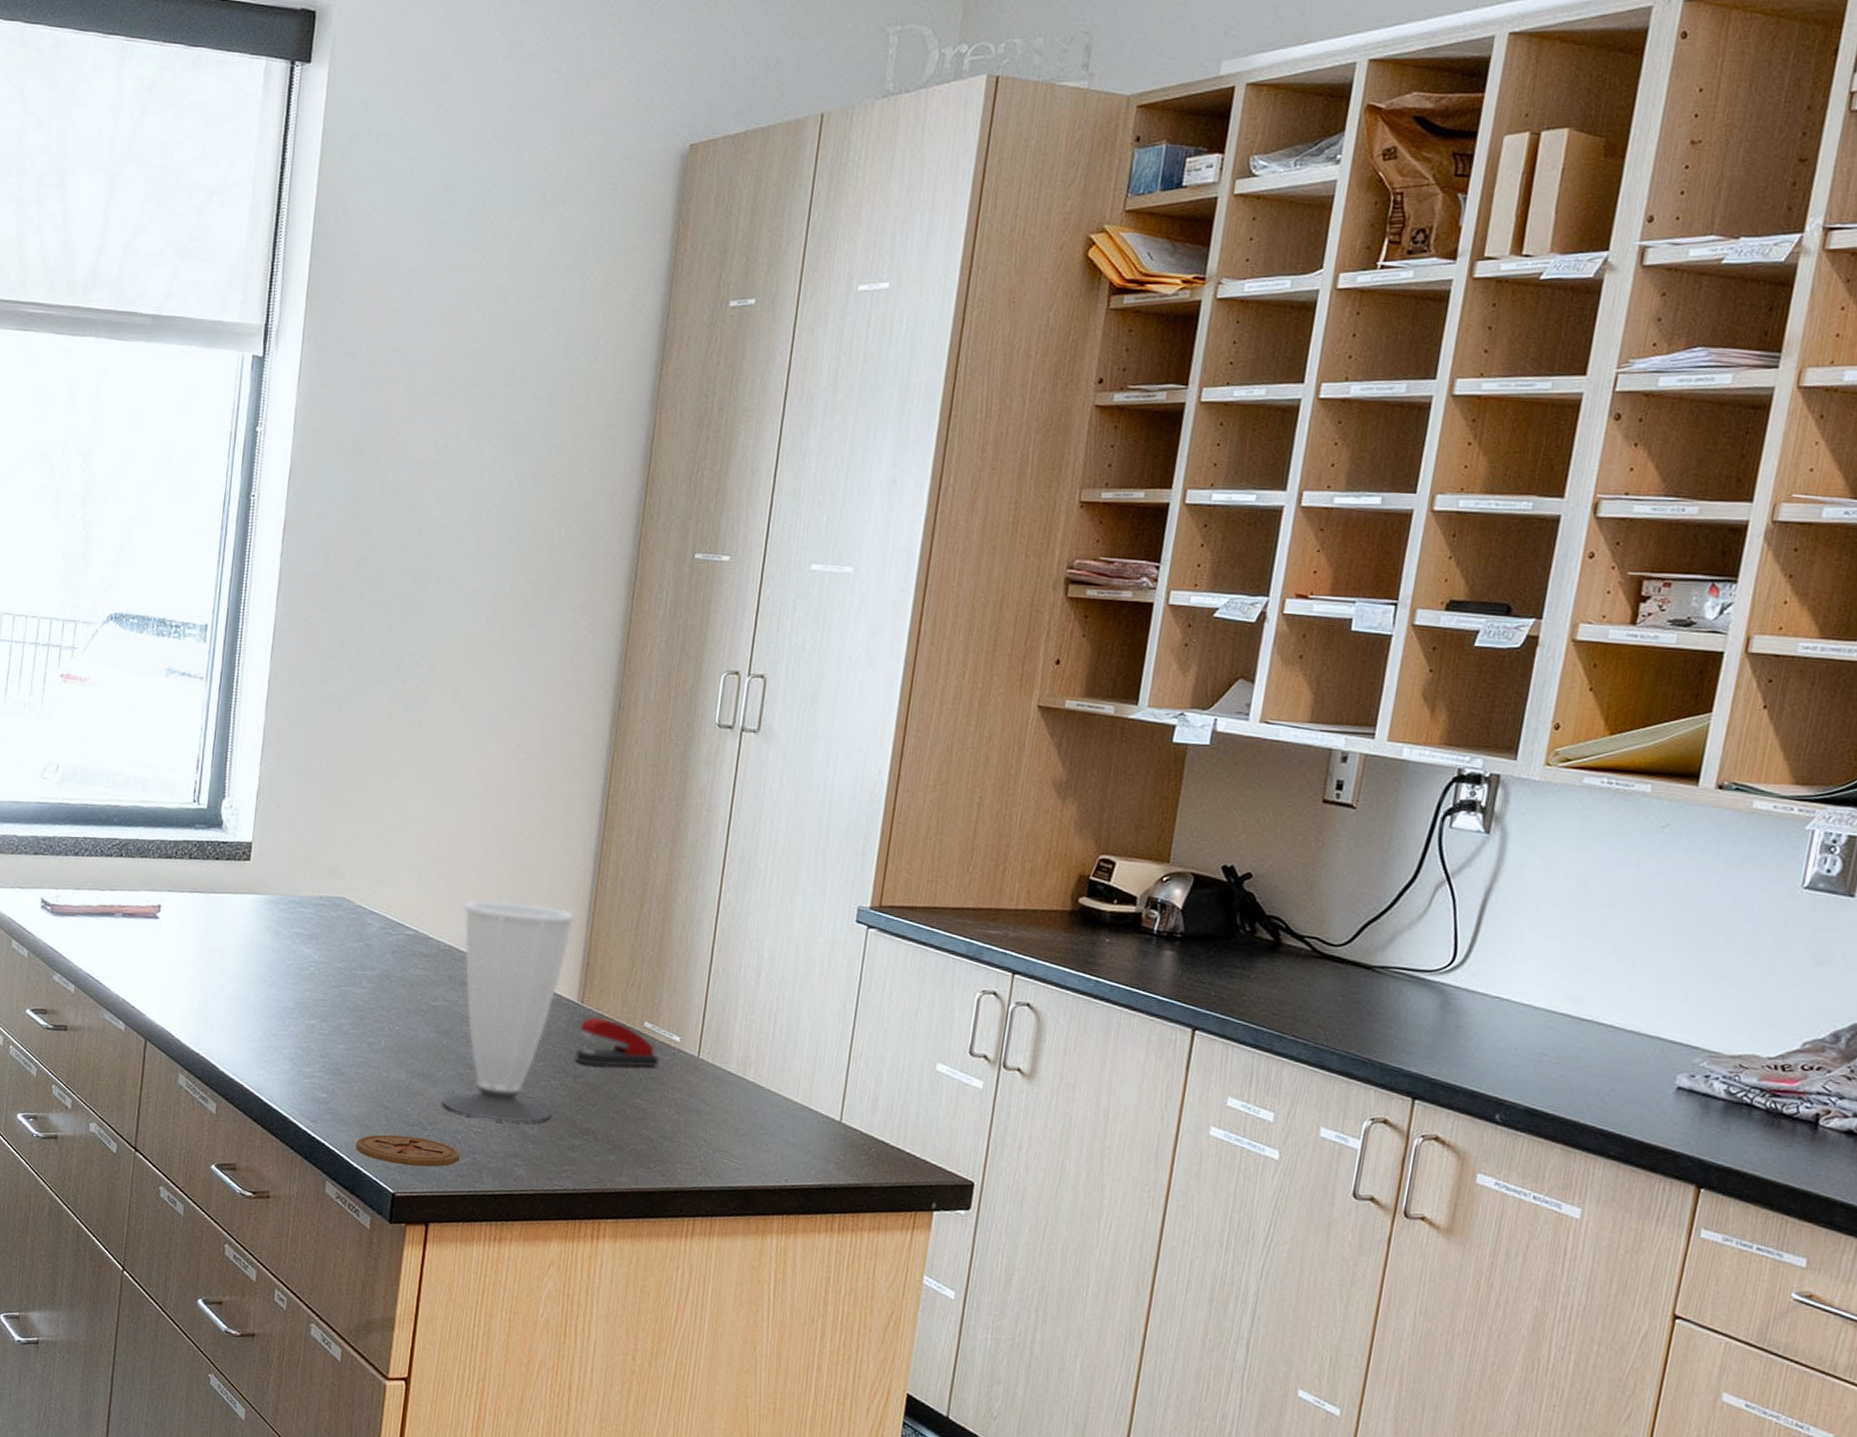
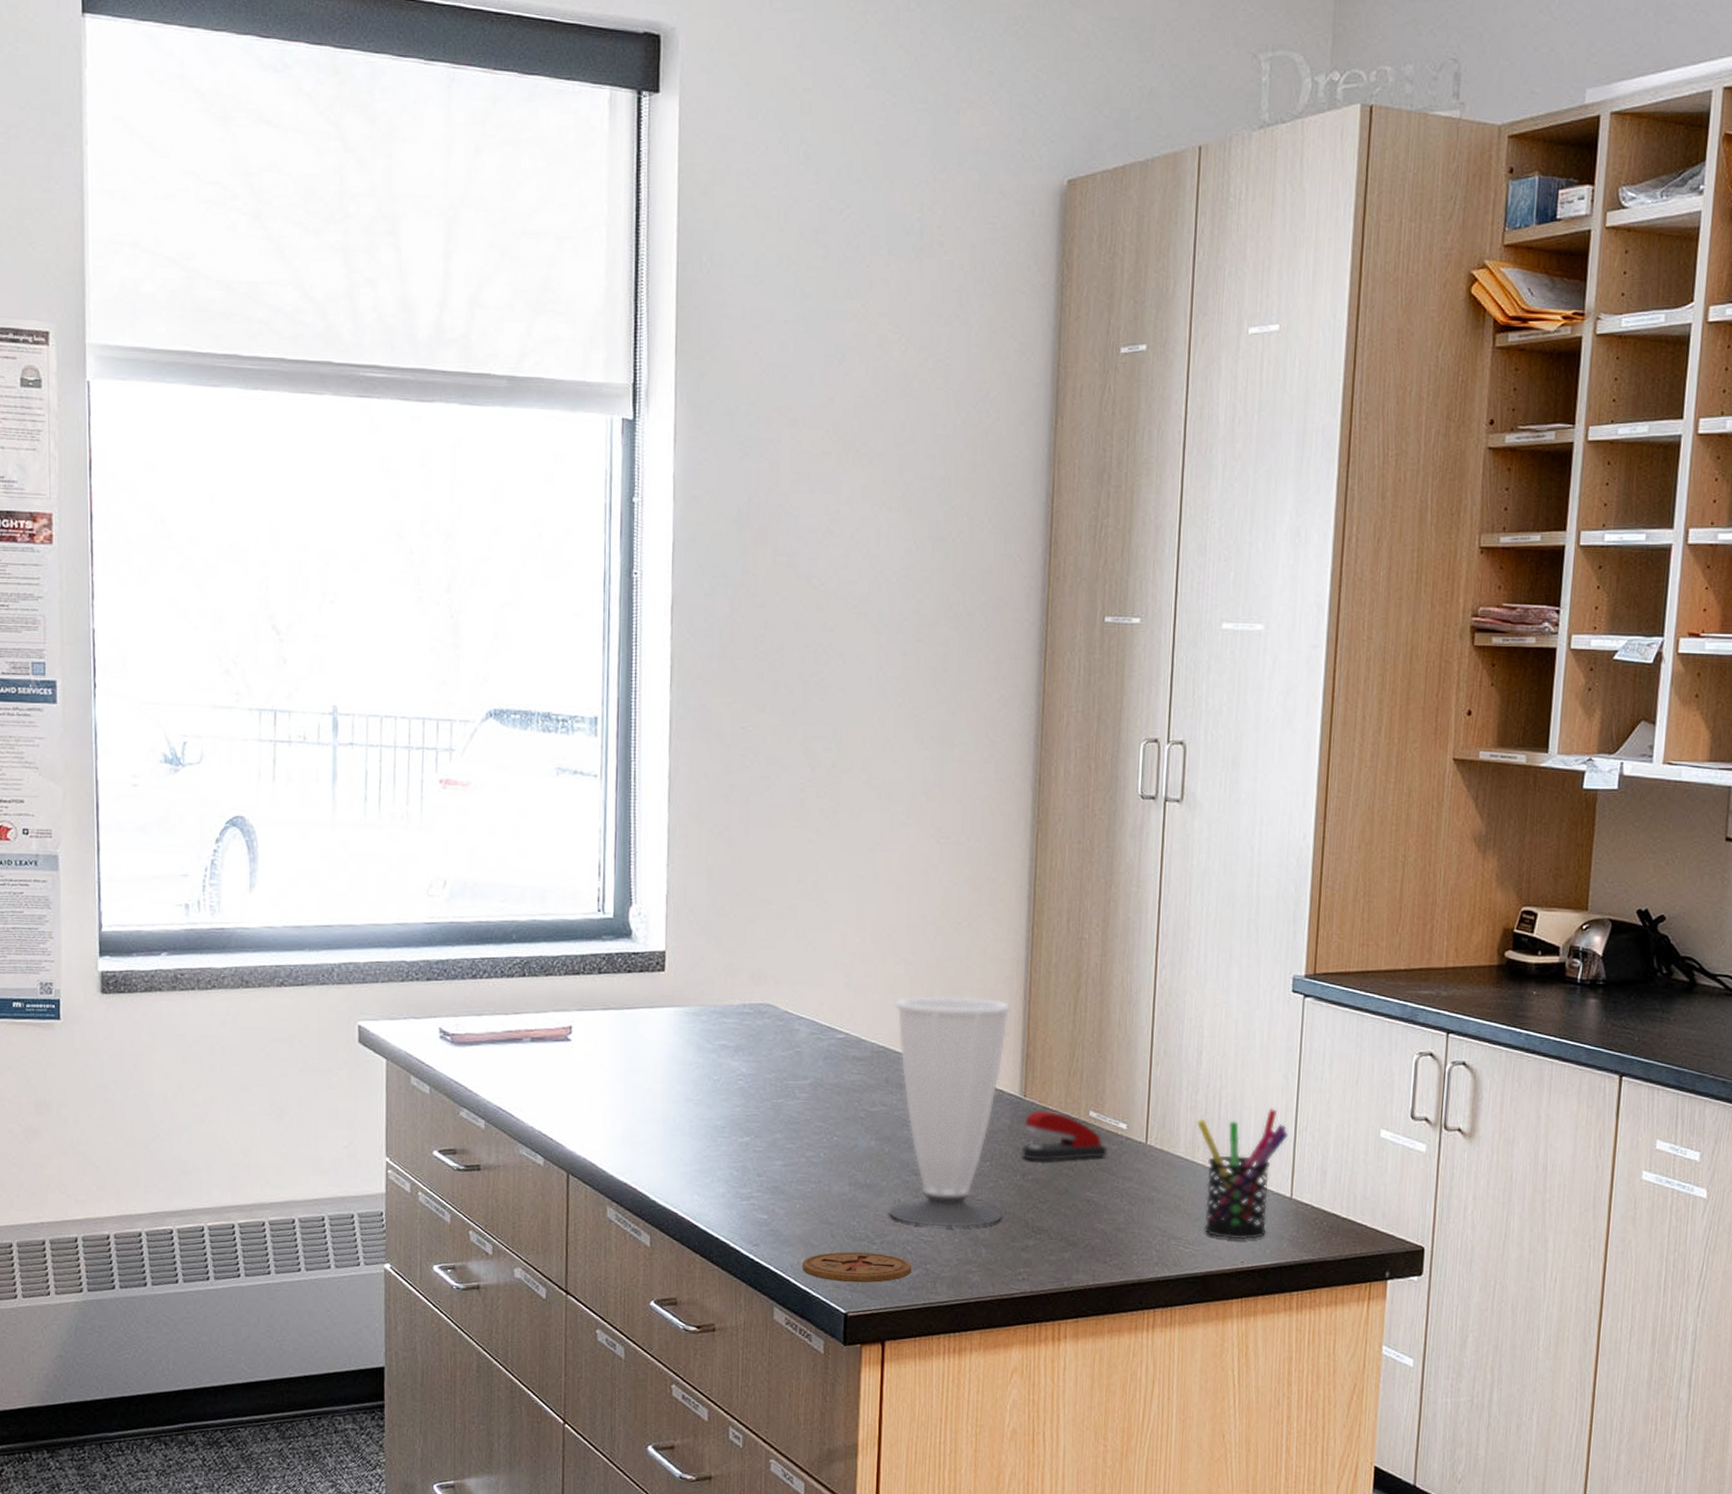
pen holder: none [750,1033,842,1159] -> present [1196,1109,1288,1240]

